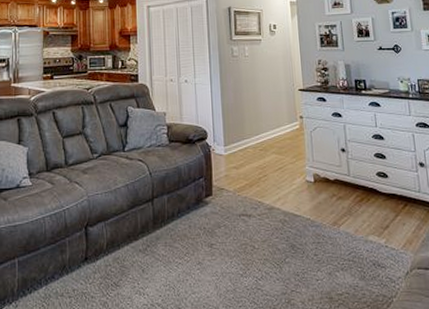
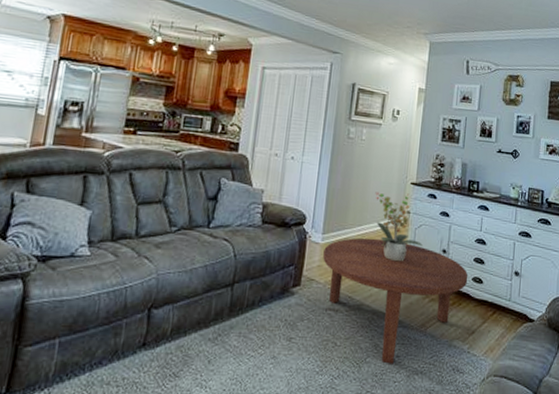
coffee table: none [228,145,373,263] -> present [323,237,468,364]
potted plant: none [266,100,321,165] -> present [375,192,423,262]

